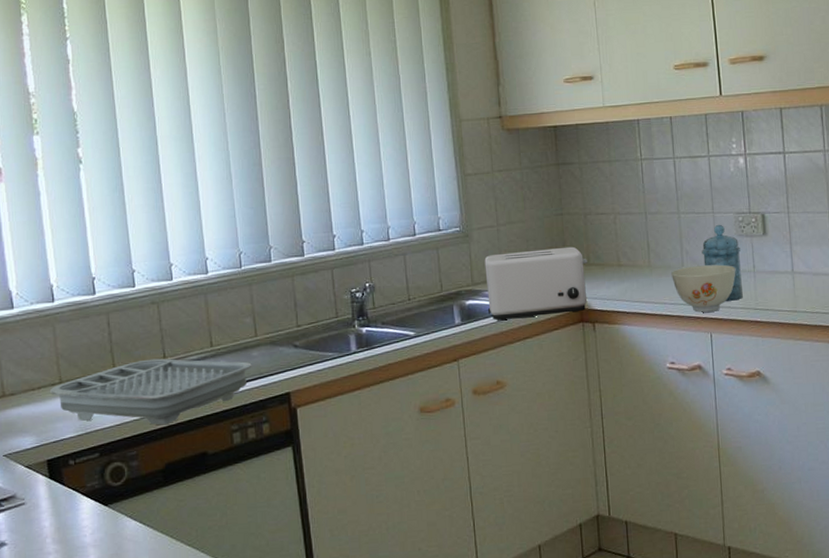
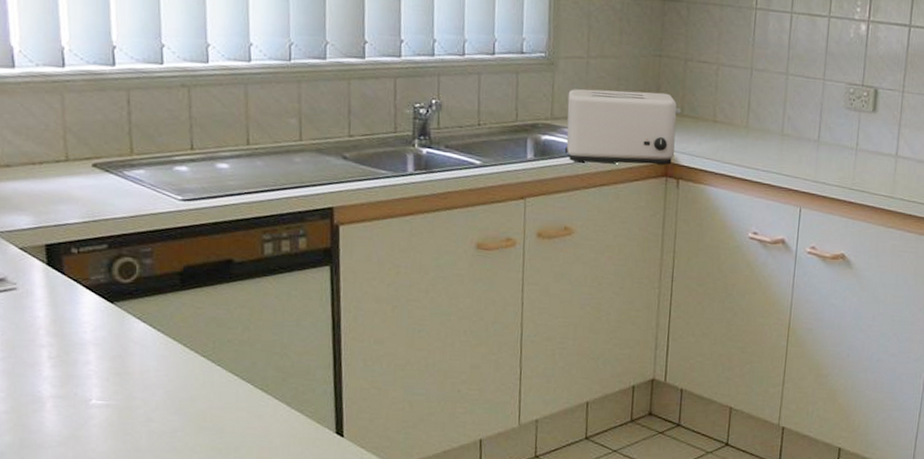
dish rack: present [49,358,252,425] -> none [52,148,293,224]
bowl: present [670,264,736,313] -> none [768,133,838,186]
canister: present [702,224,743,301] -> none [805,93,846,177]

